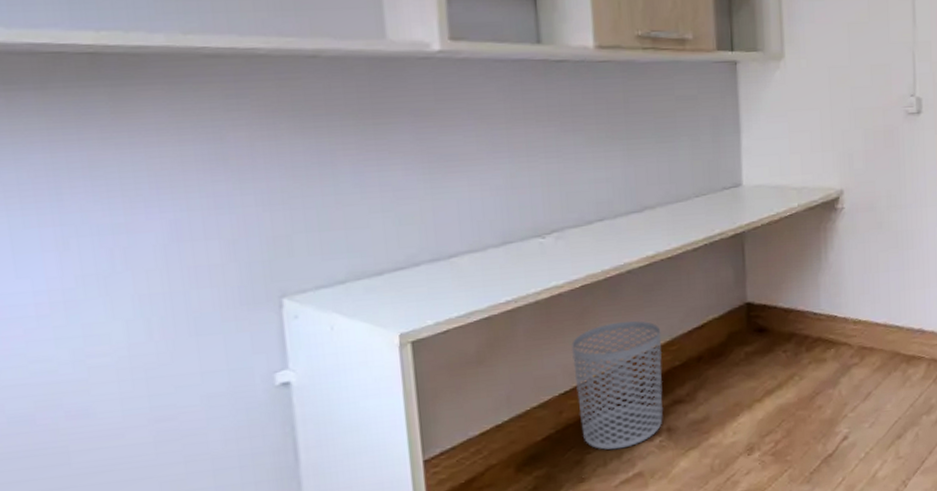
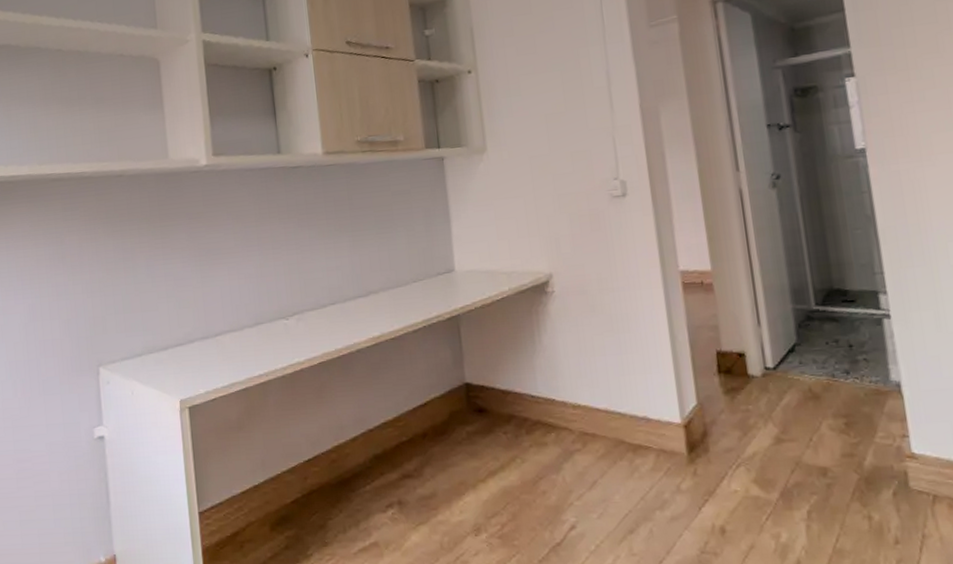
waste bin: present [572,320,664,450] -> none [313,396,394,518]

